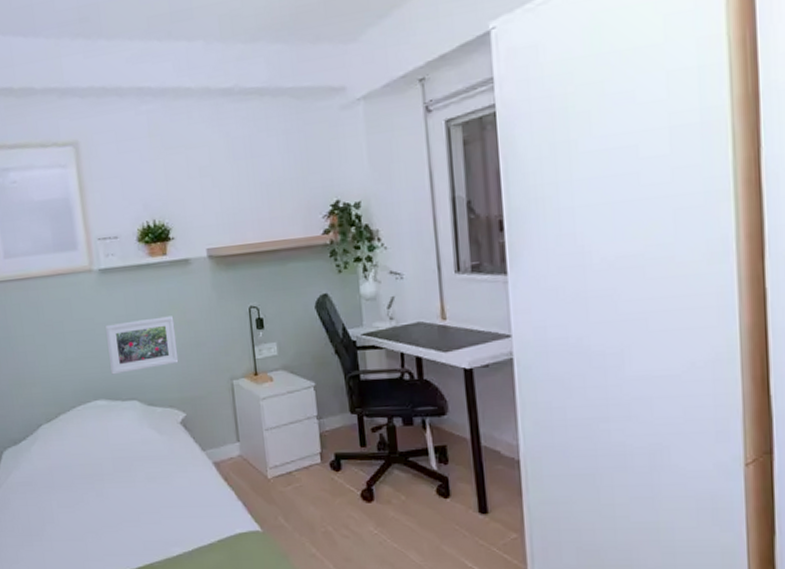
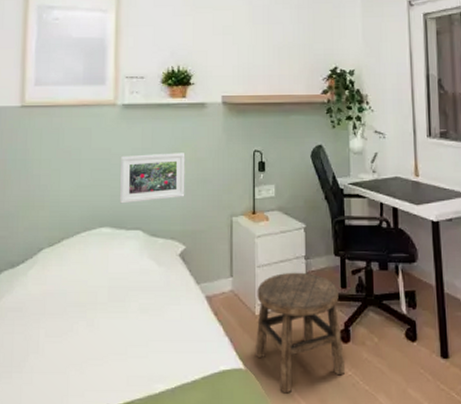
stool: none [267,432,370,552] -> present [255,272,345,392]

